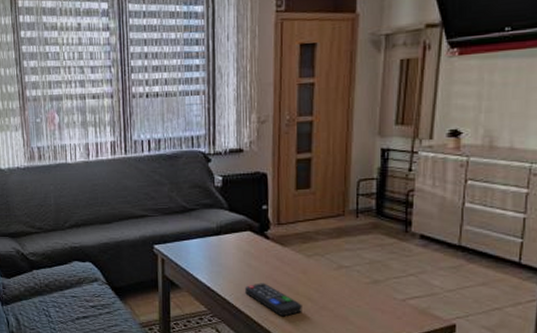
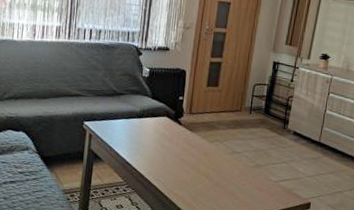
remote control: present [245,283,302,317] -> none [157,161,201,190]

